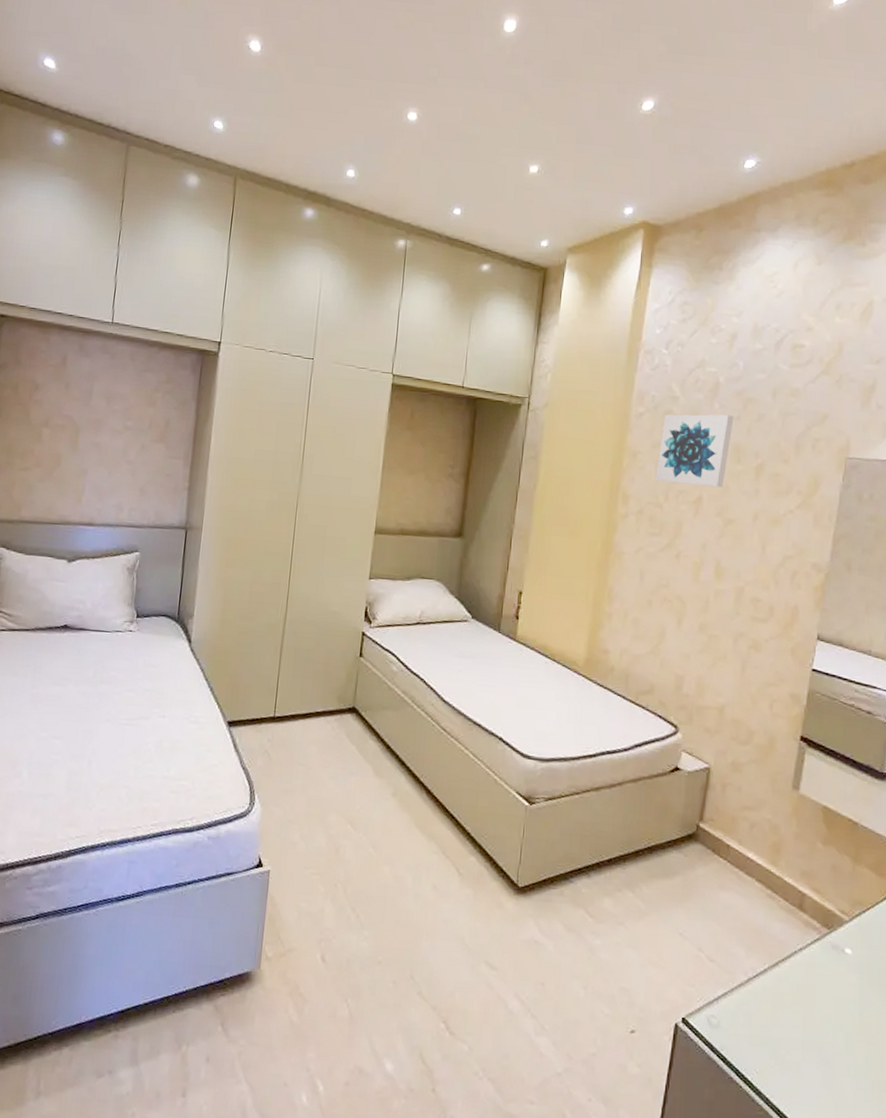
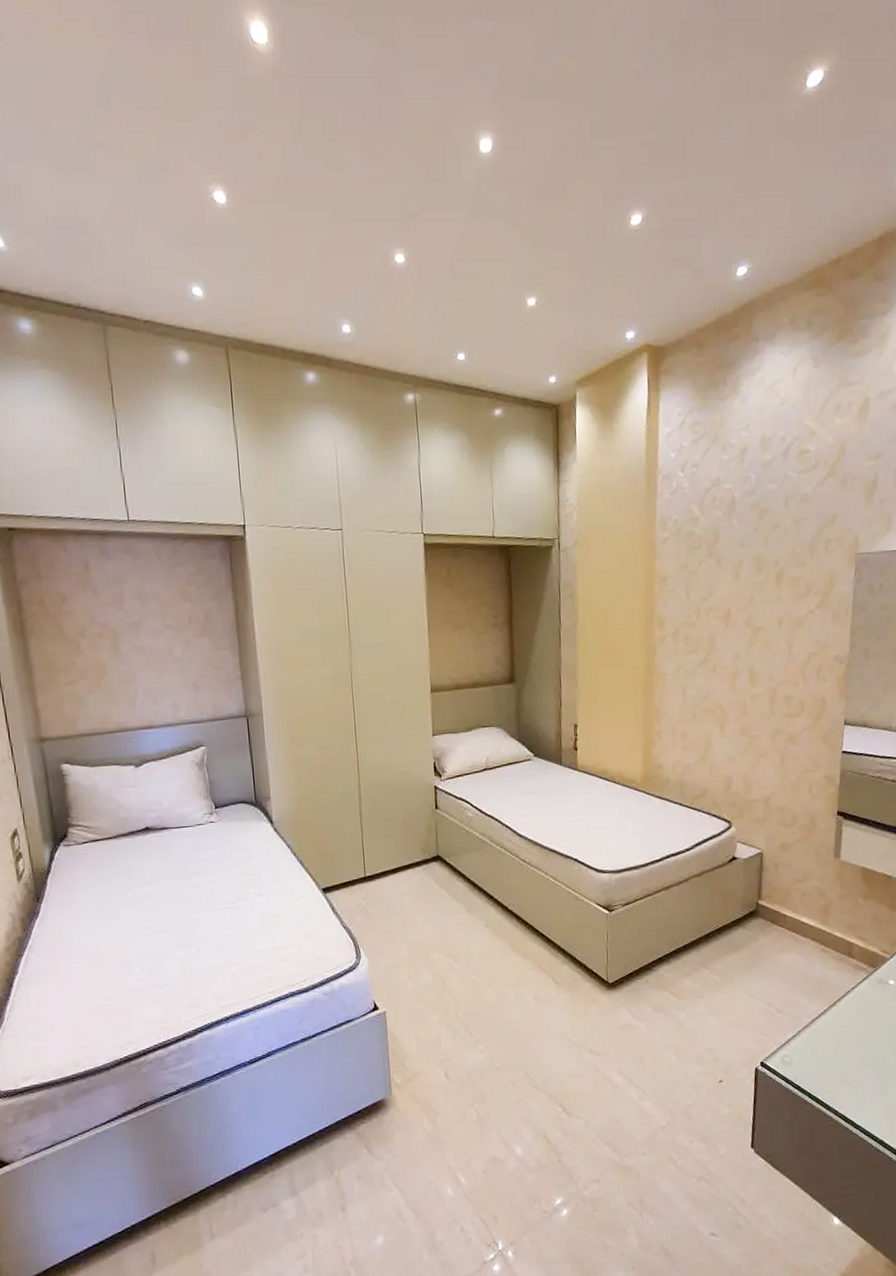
wall art: present [655,414,734,488] -> none [686,528,752,602]

